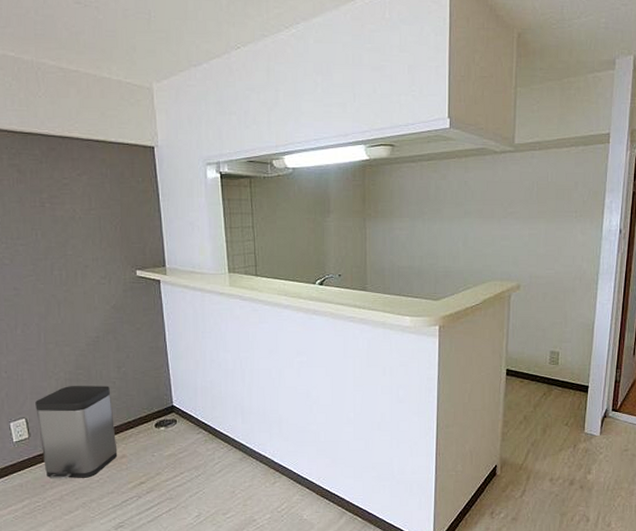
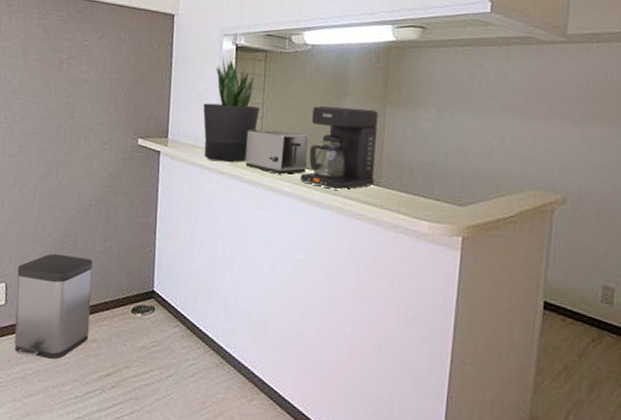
planter: none [196,185,250,284] -> present [203,56,259,163]
toaster: none [241,250,301,290] -> present [245,129,309,175]
coffee maker: none [295,224,362,298] -> present [299,105,379,190]

